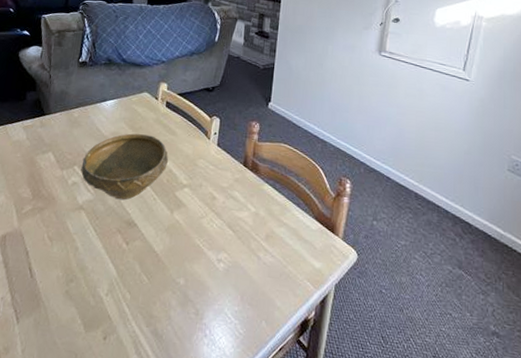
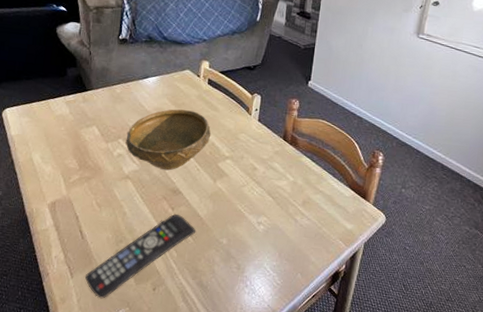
remote control: none [32,249,152,349] -> present [85,213,196,299]

